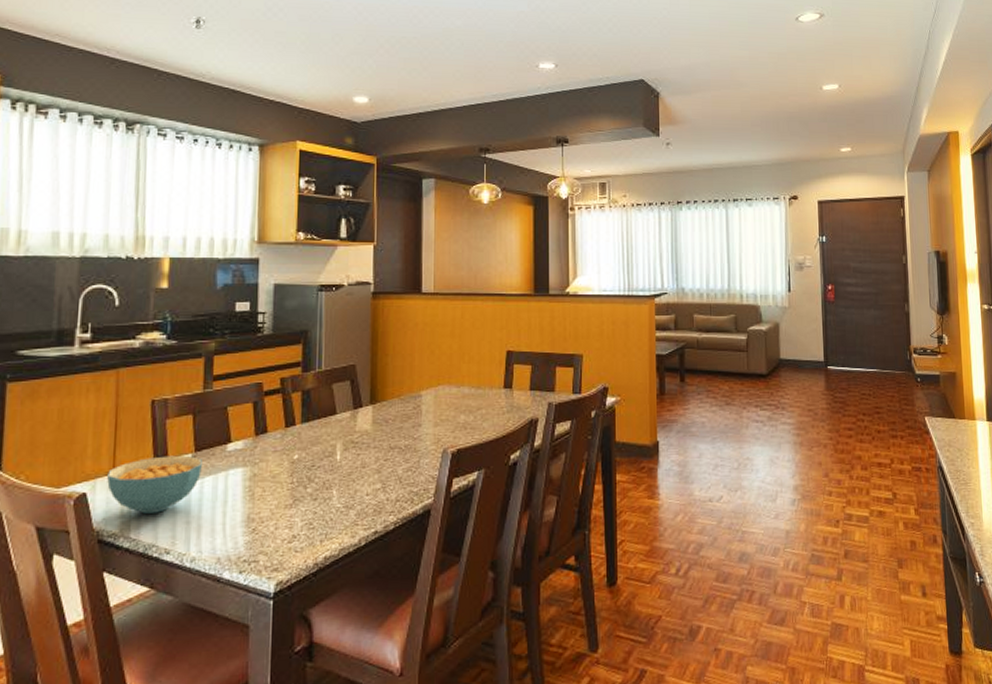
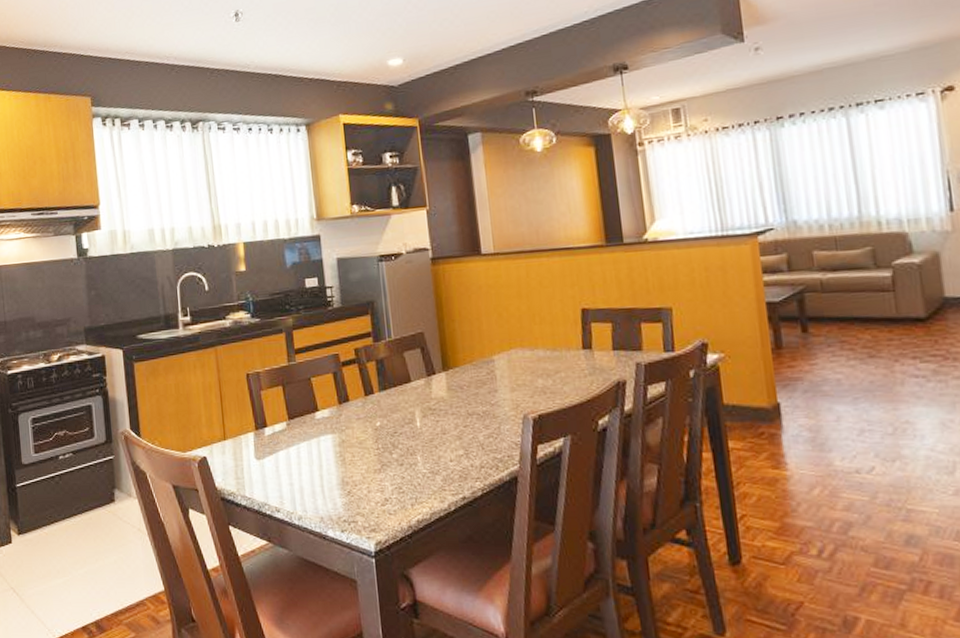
cereal bowl: present [107,455,202,515] -> none [220,423,297,477]

